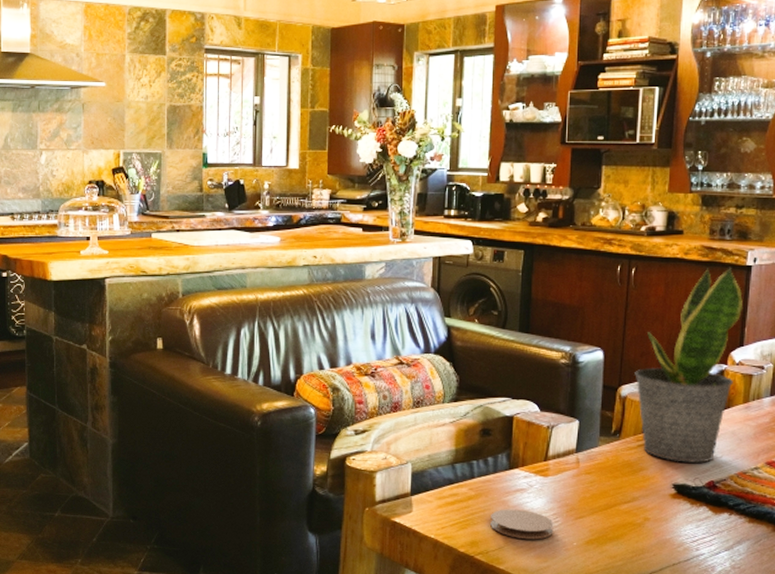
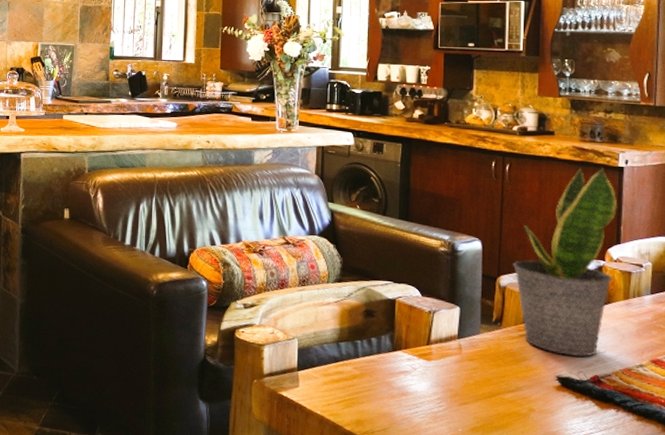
coaster: present [490,509,554,540] -> none [375,390,438,423]

